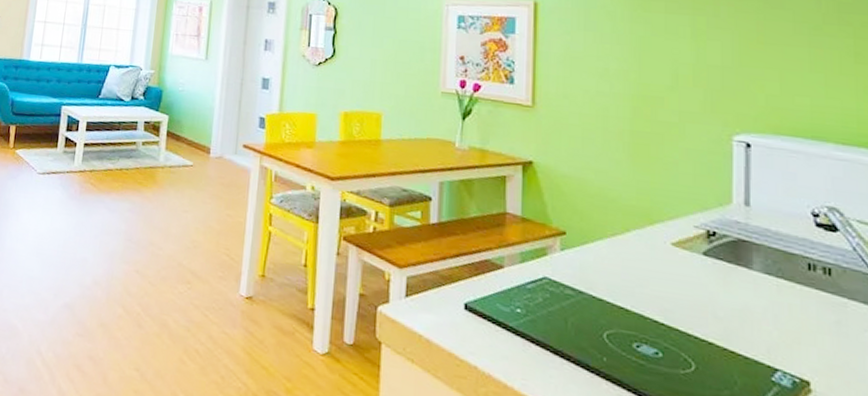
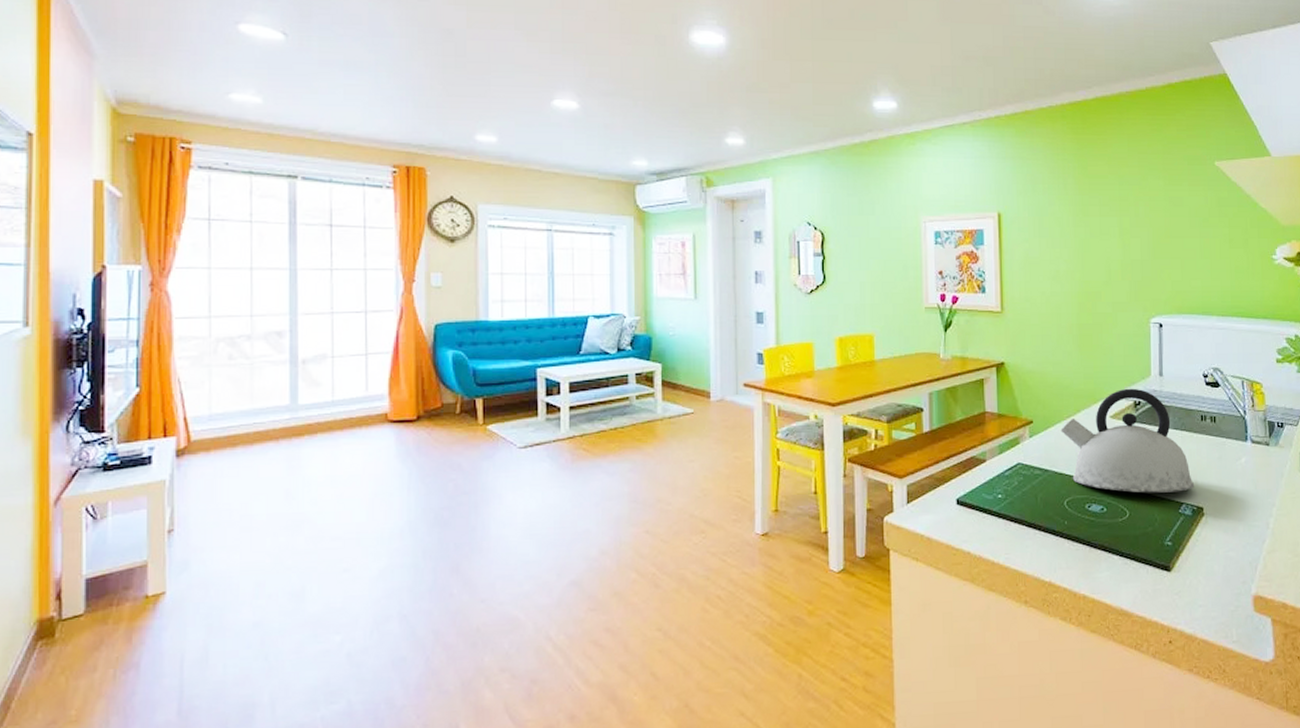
kettle: none [602,213,795,356] -> present [1060,388,1194,493]

